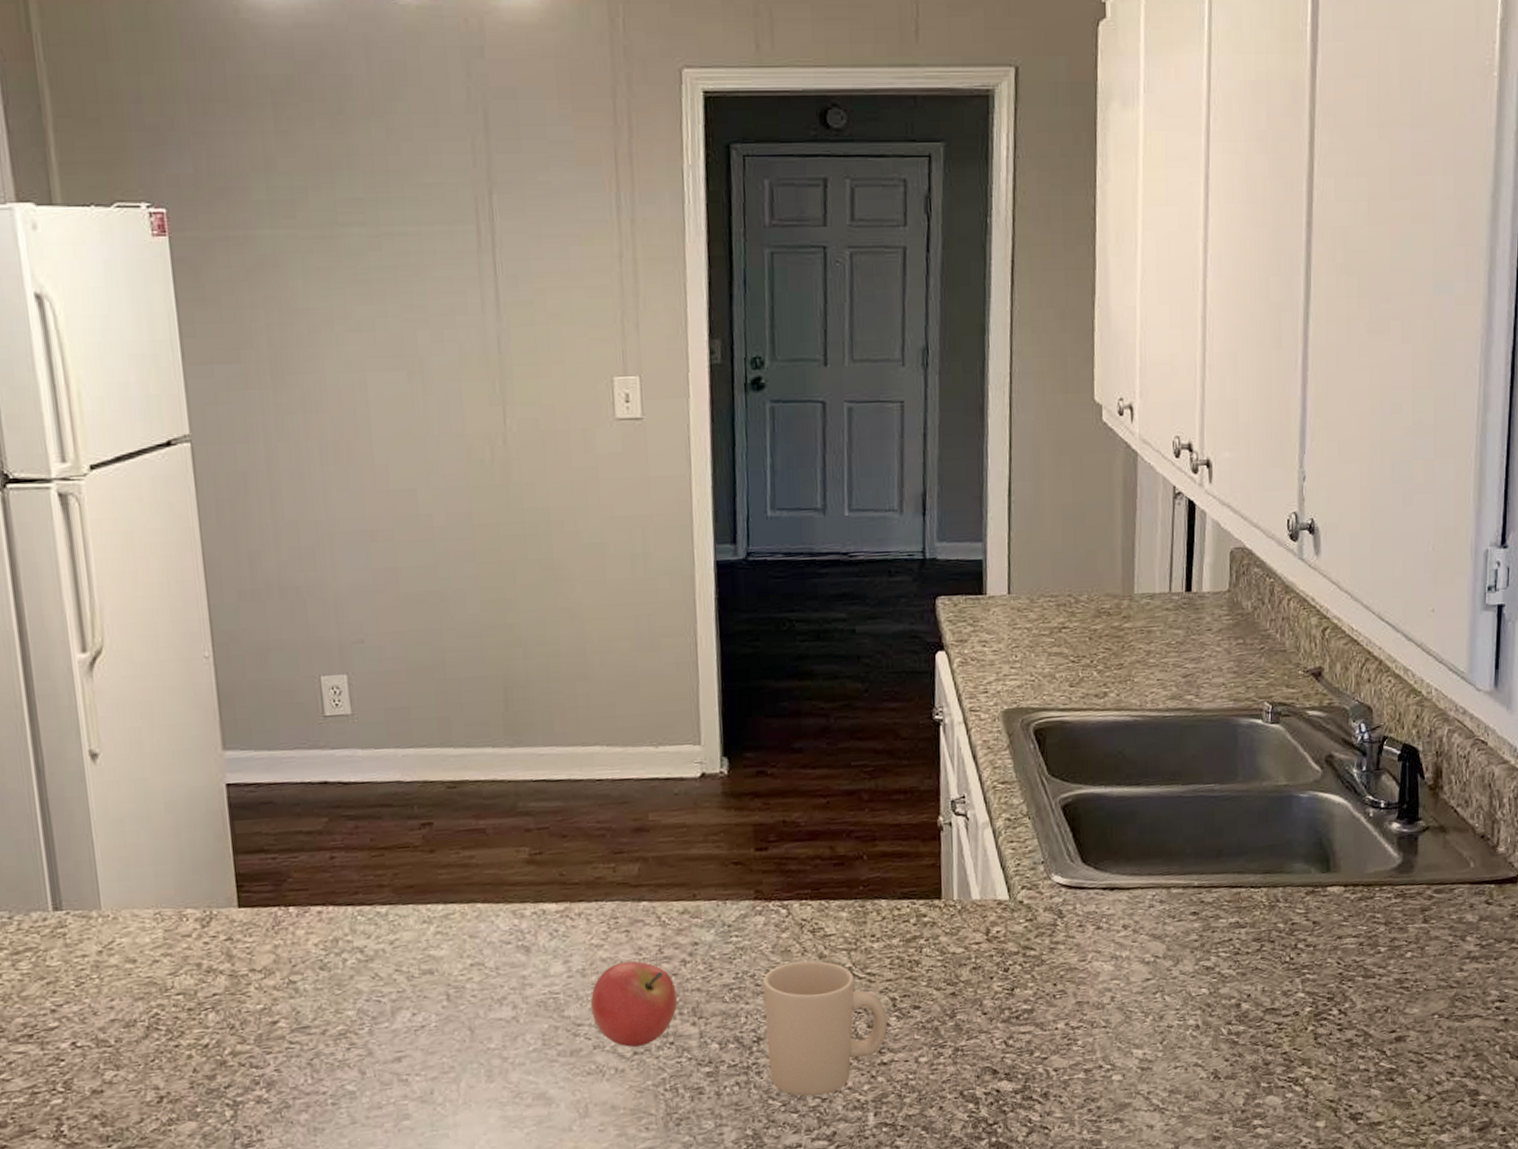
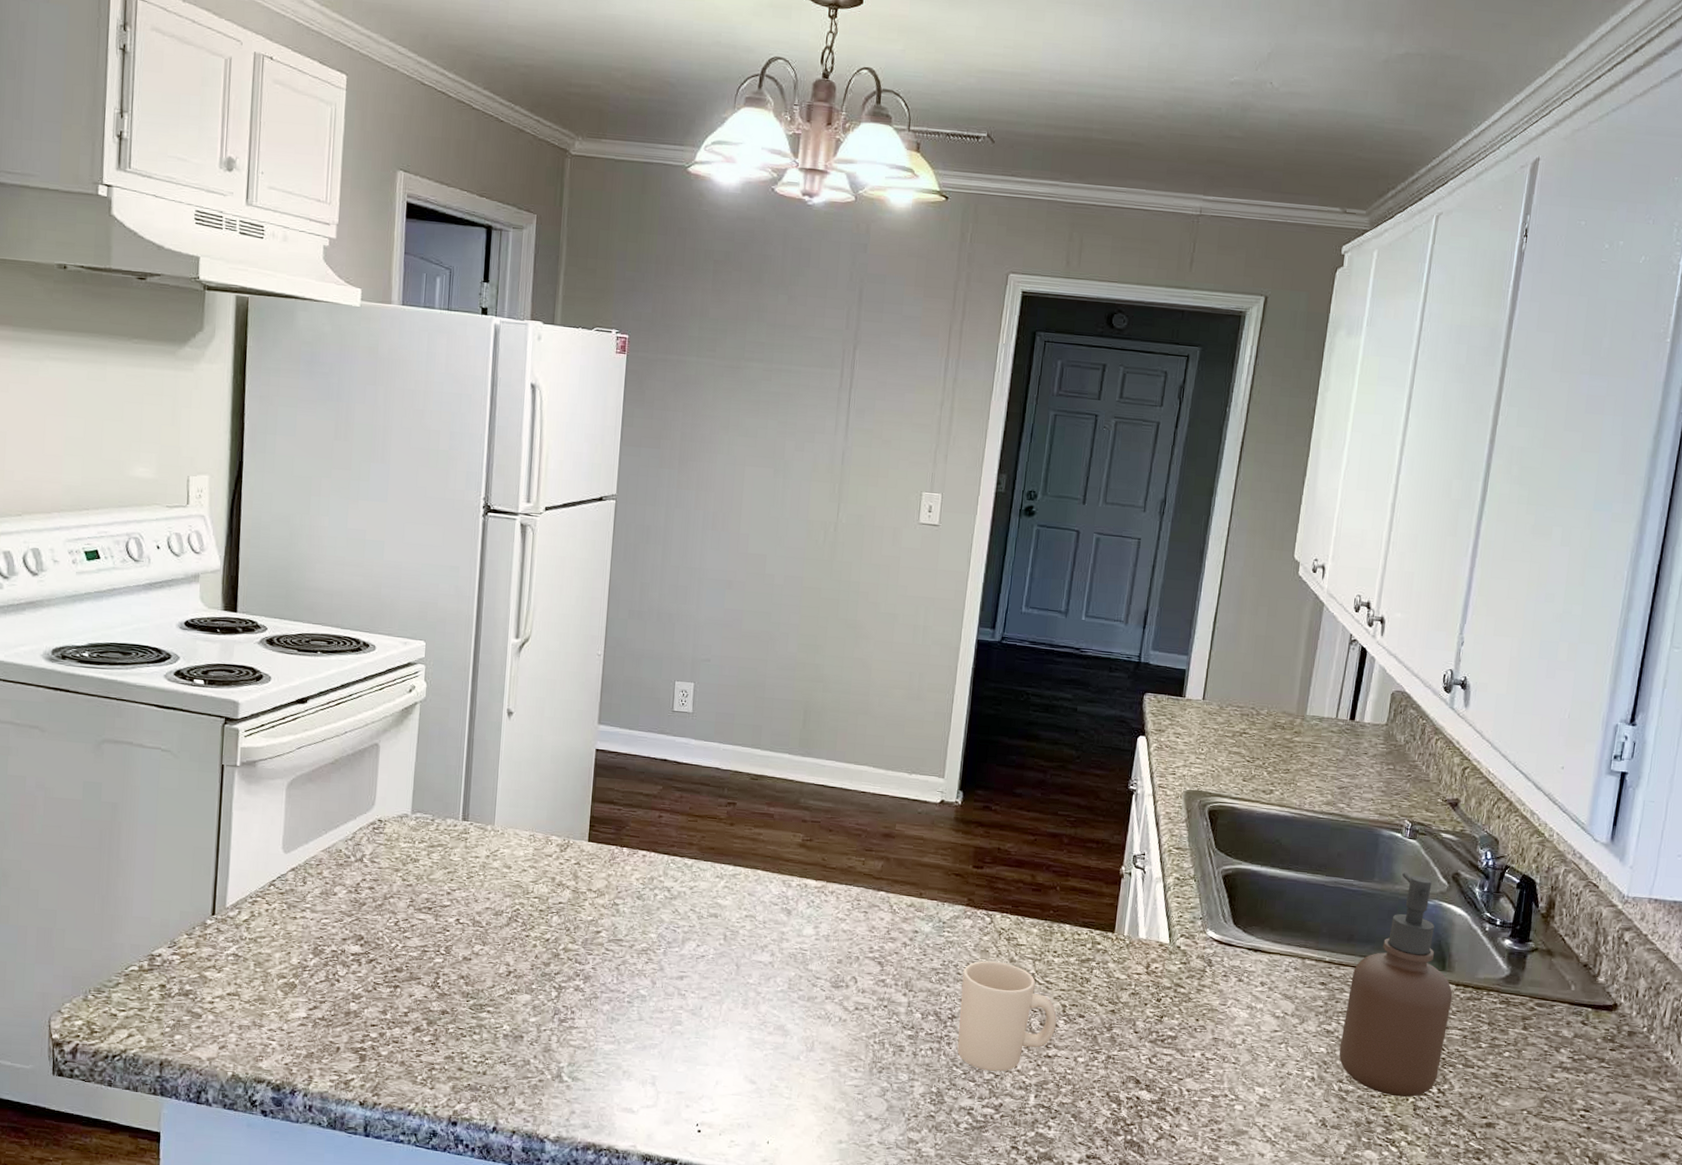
fruit: present [590,960,677,1047] -> none [828,935,896,1004]
soap dispenser: none [1223,765,1342,1028] -> present [1339,872,1453,1097]

